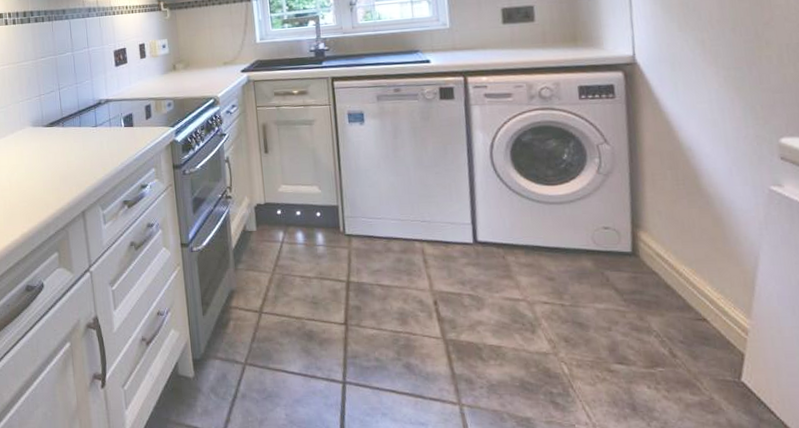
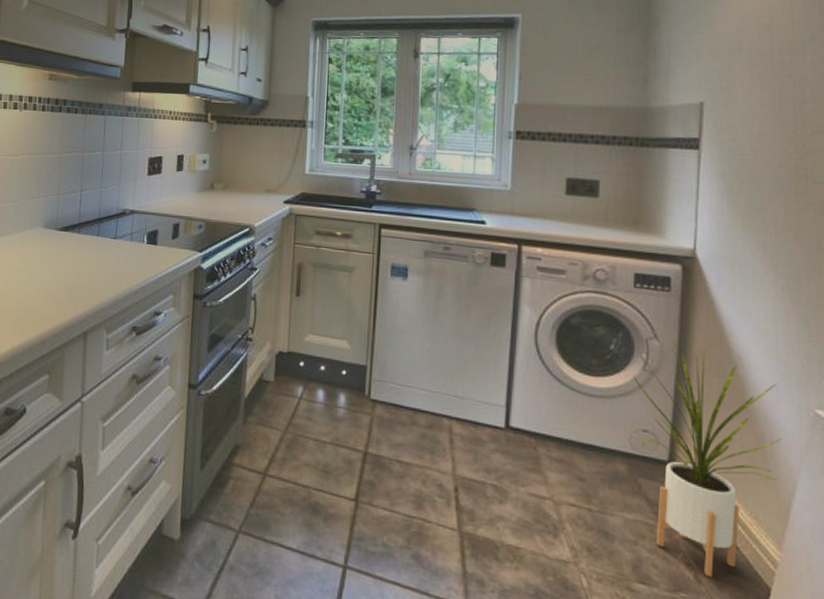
house plant: none [588,142,741,351] -> present [633,340,782,578]

